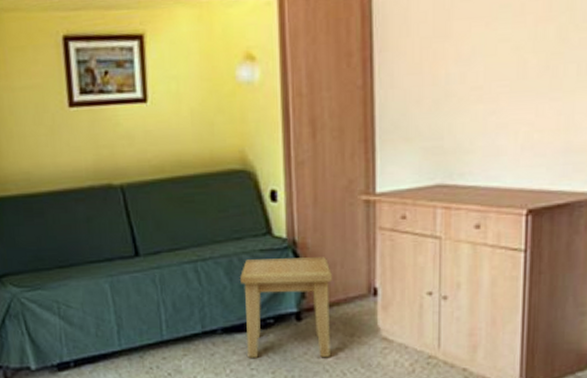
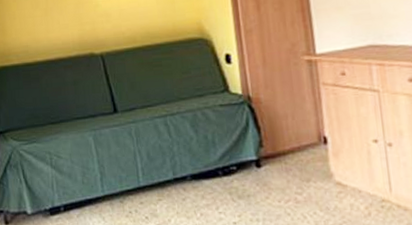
side table: present [239,257,332,358] -> none [203,110,290,202]

